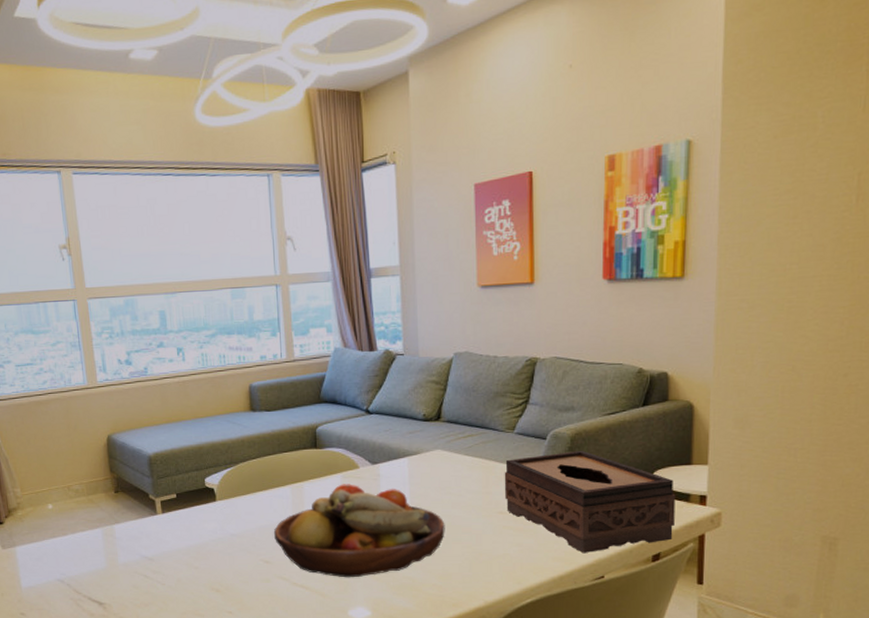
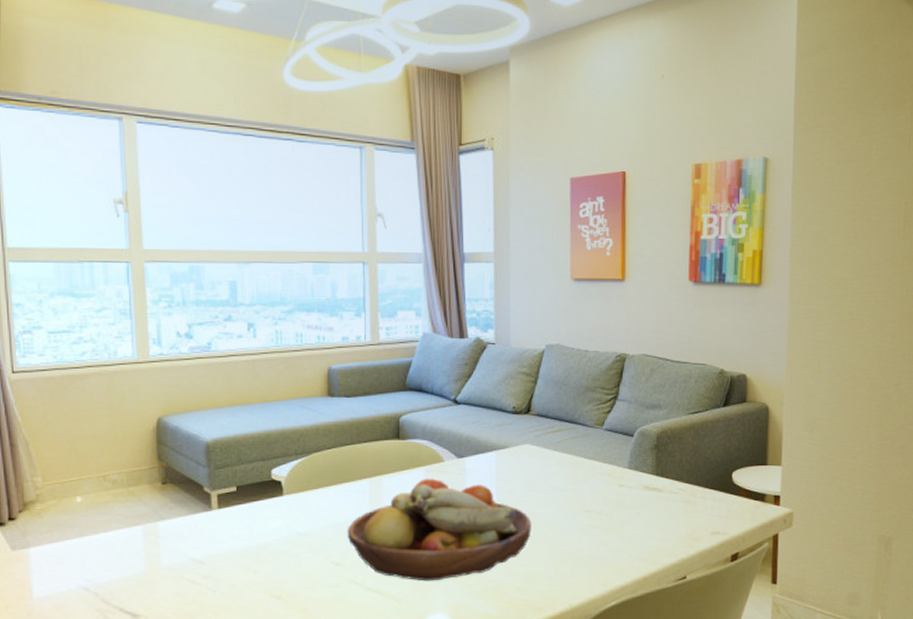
tissue box: present [504,450,676,553] -> none [592,448,753,553]

